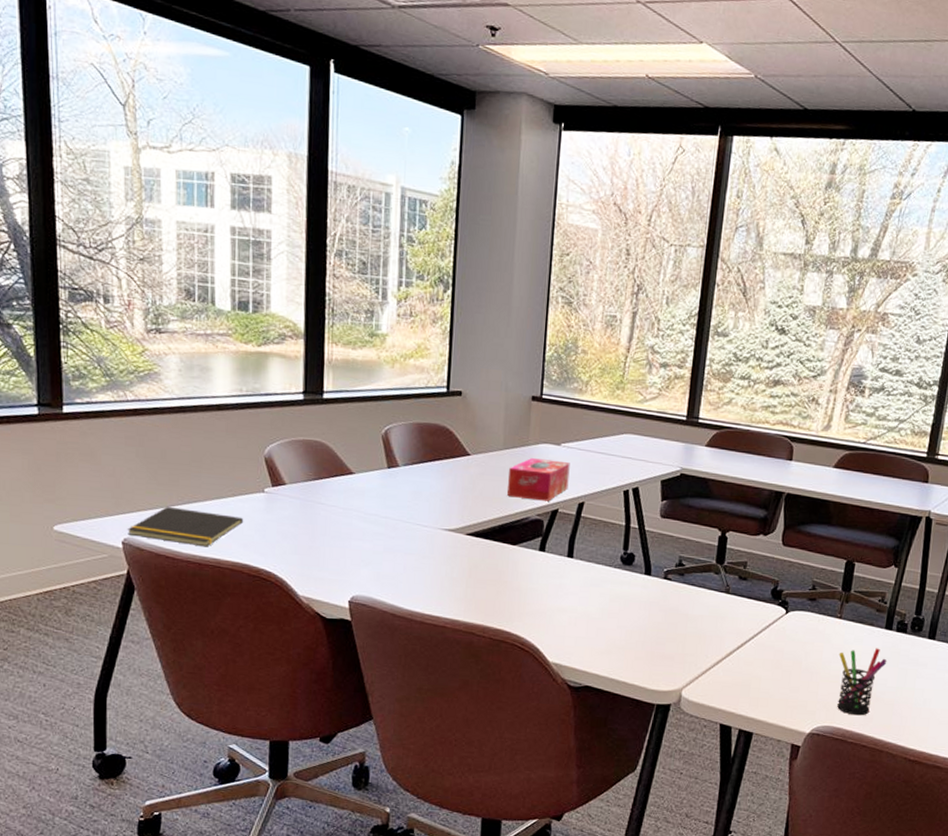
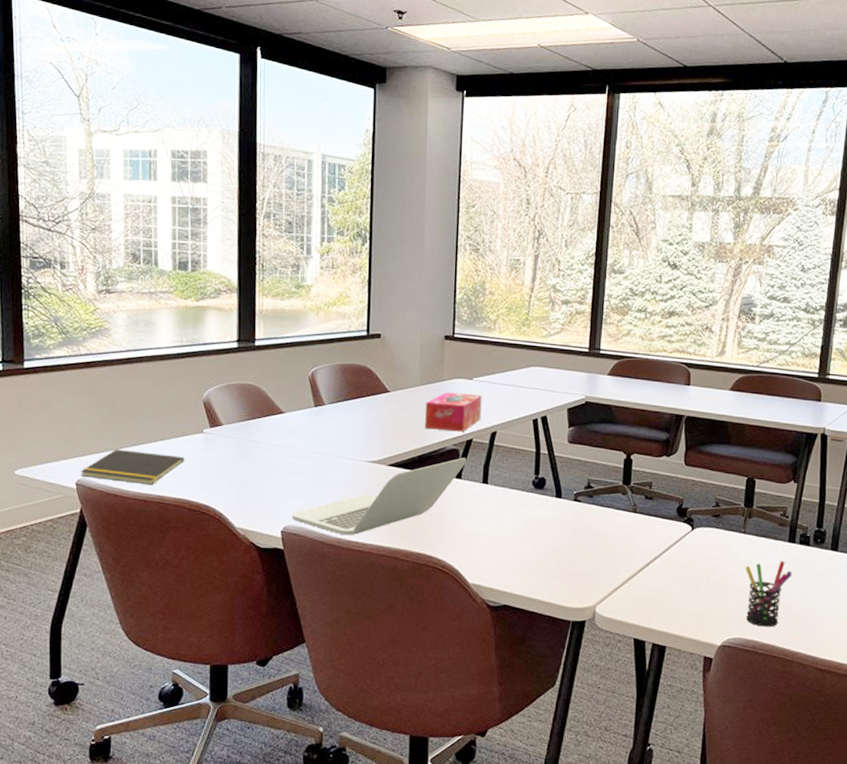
laptop: none [361,528,552,608] -> present [292,457,467,536]

